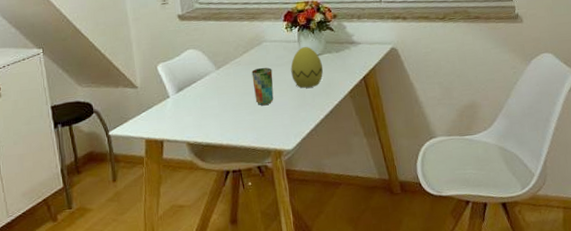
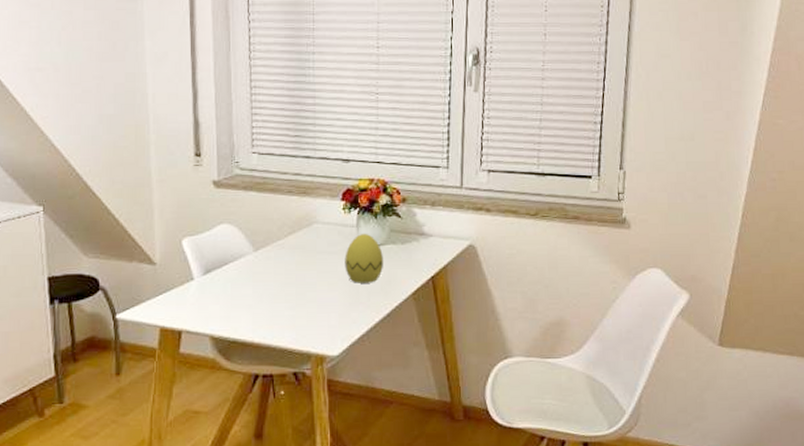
cup: present [251,67,274,105] -> none [297,253,322,299]

